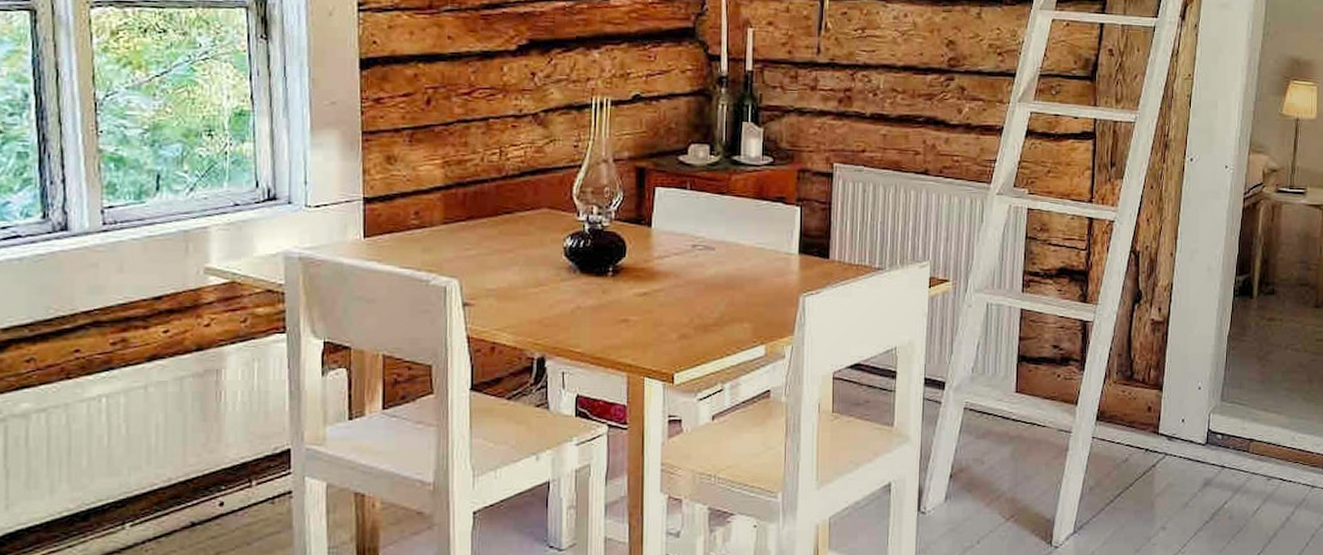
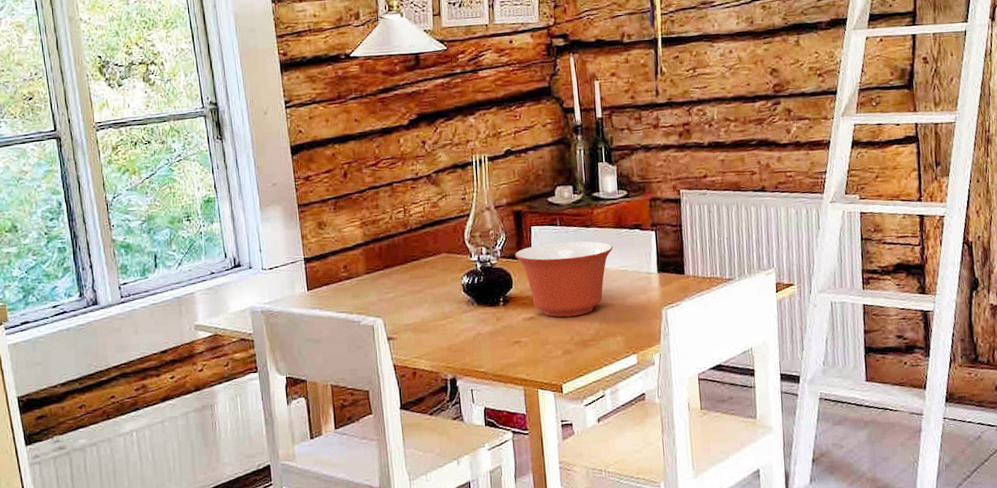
mixing bowl: none [632,209,751,296] -> present [514,241,614,318]

